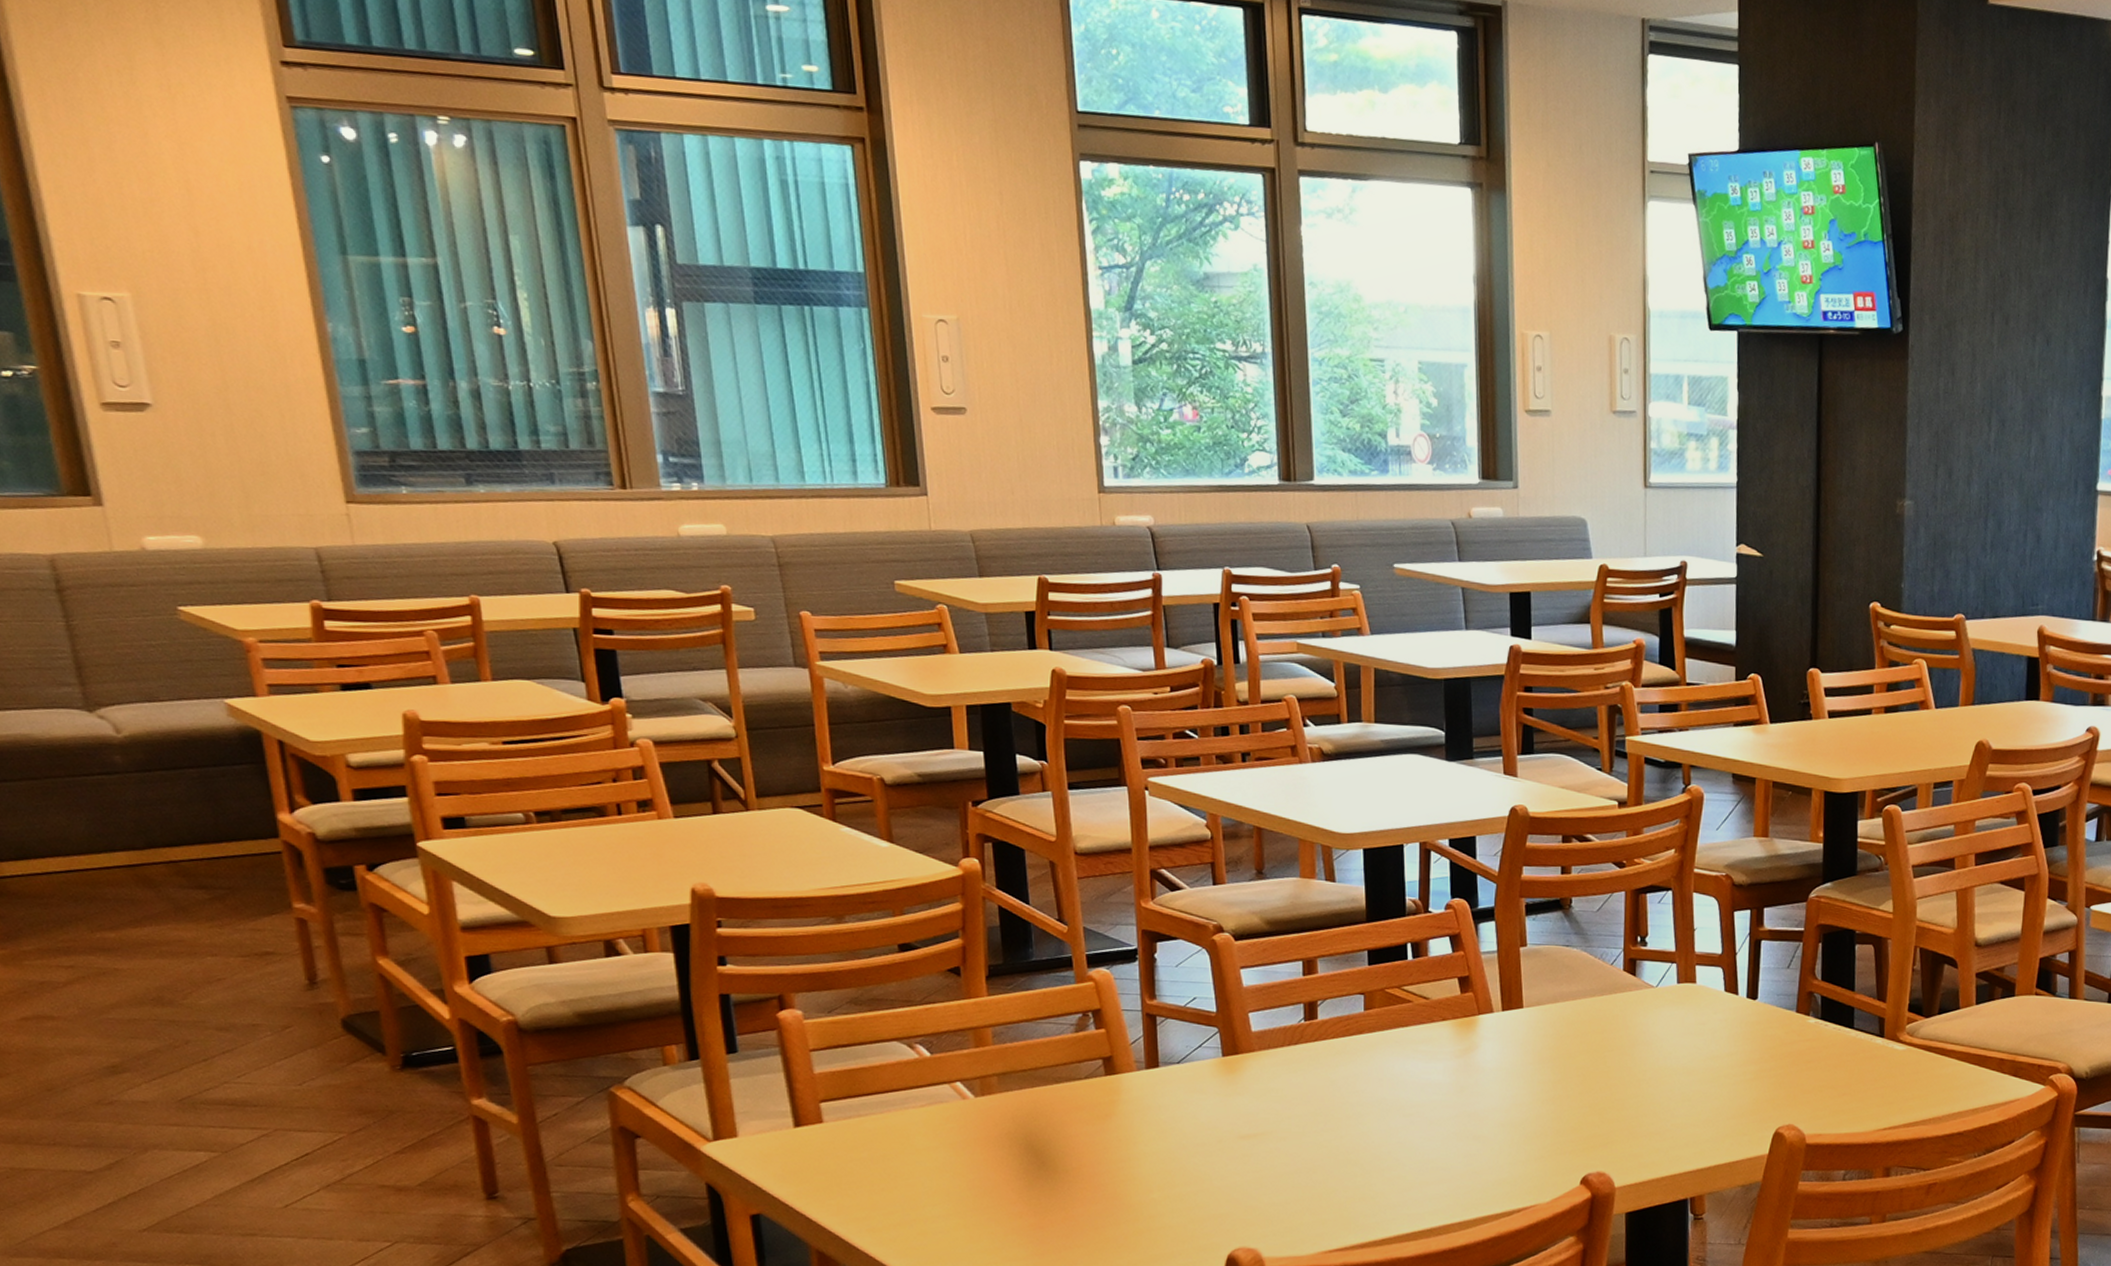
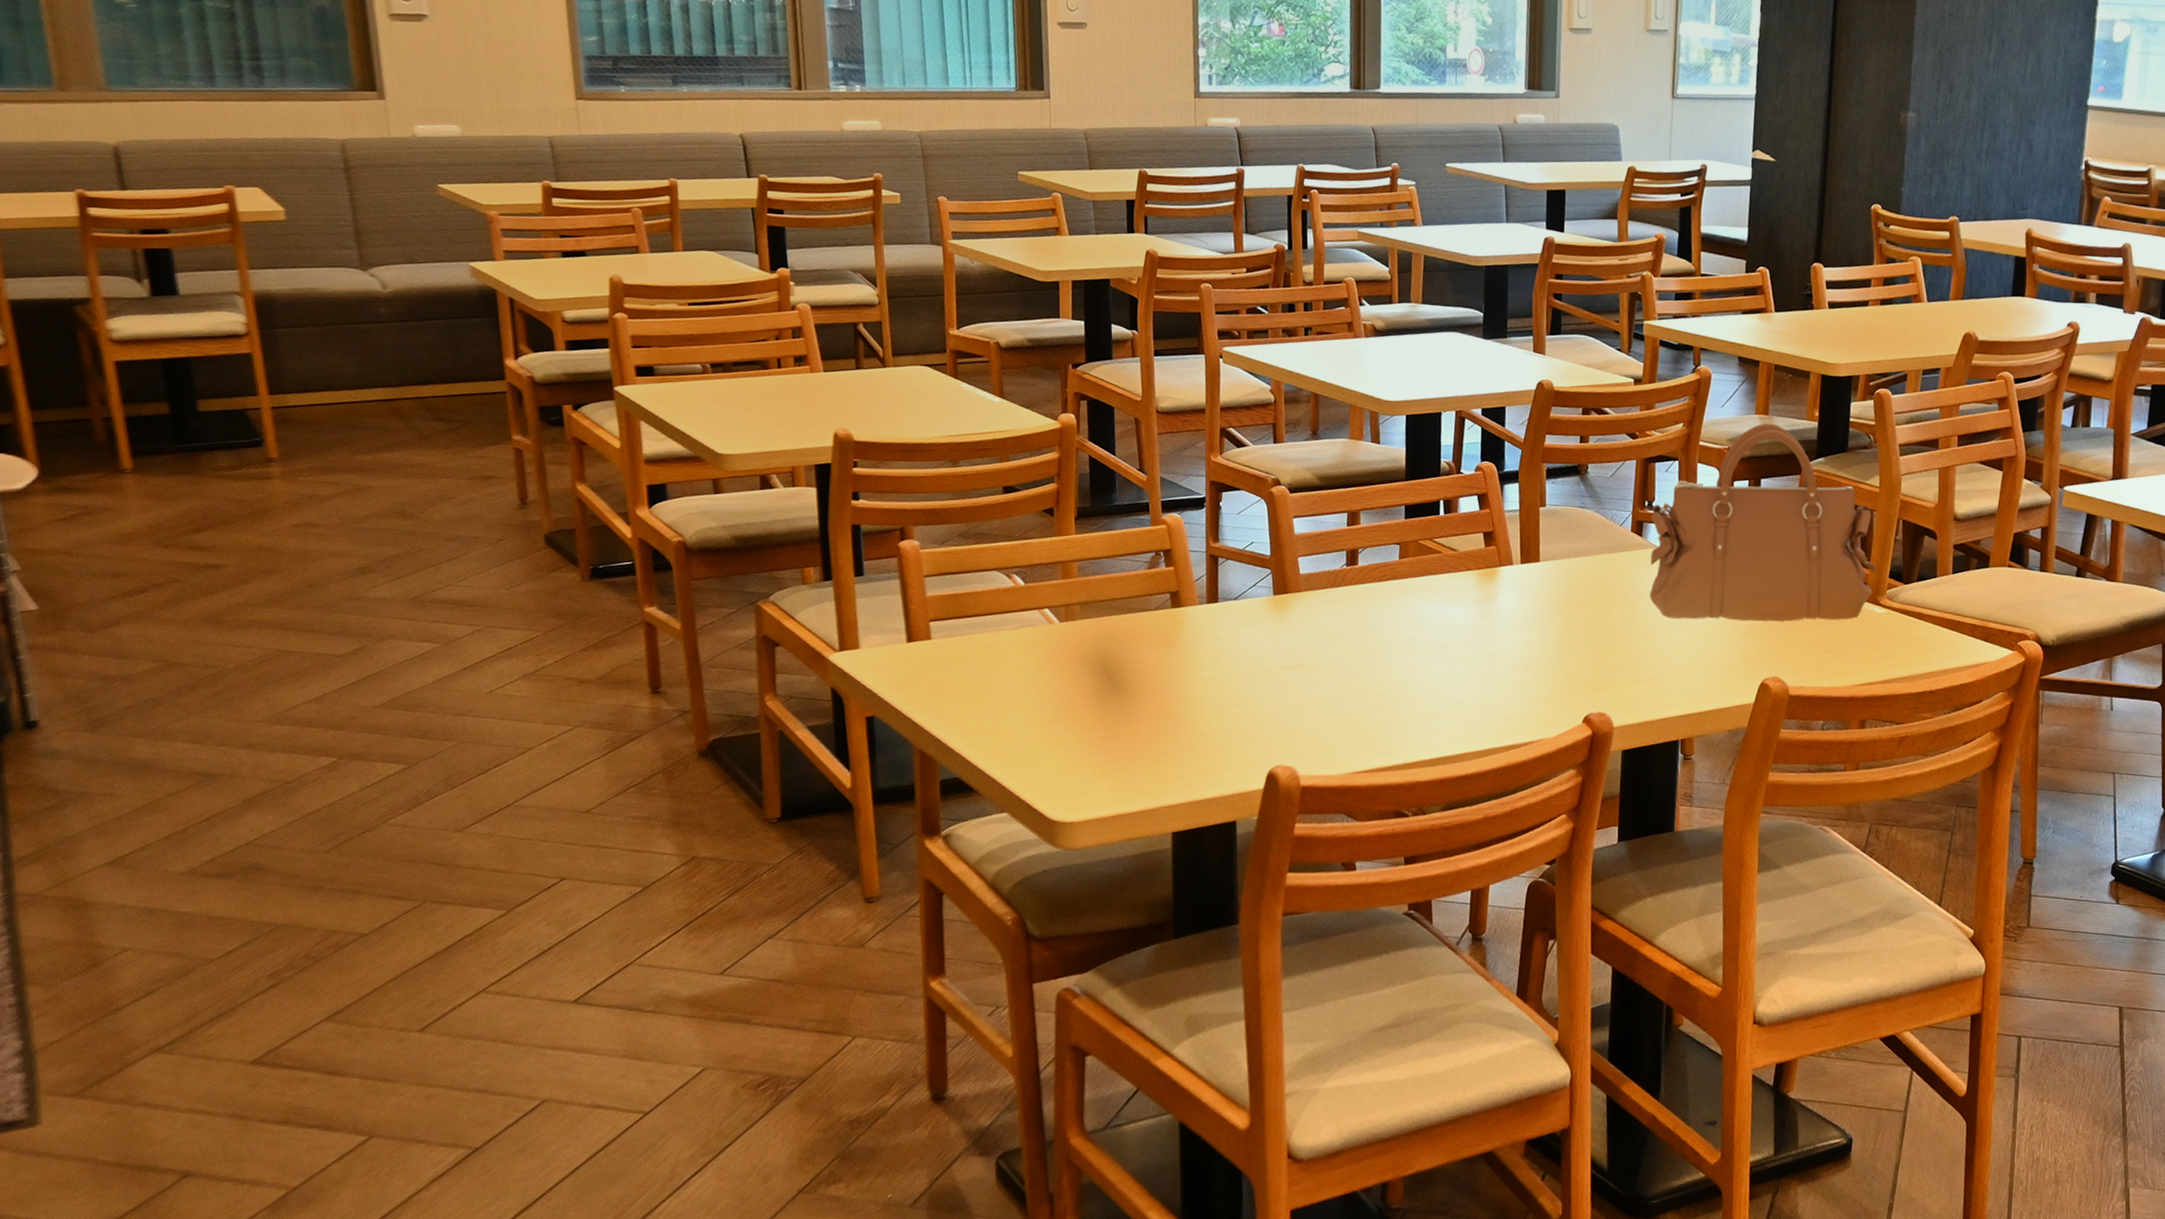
shoulder bag: none [1644,846,1895,1065] -> present [1649,423,1877,622]

